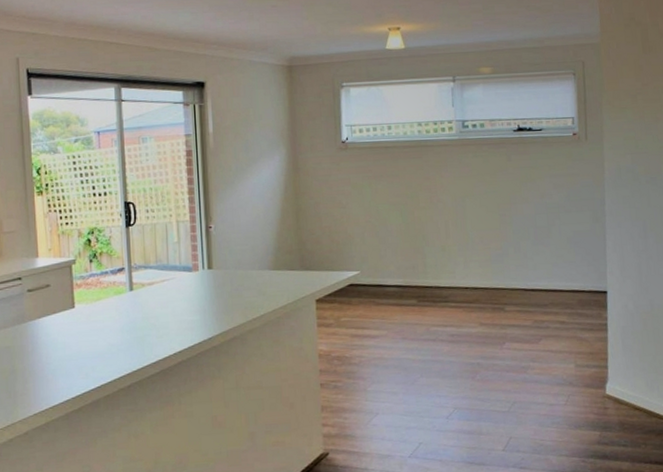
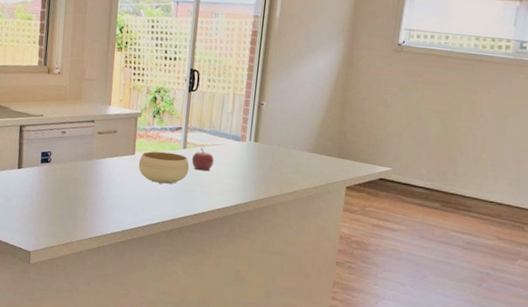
bowl: none [80,297,140,335] -> present [138,151,190,184]
fruit: none [141,286,167,312] -> present [191,148,214,171]

